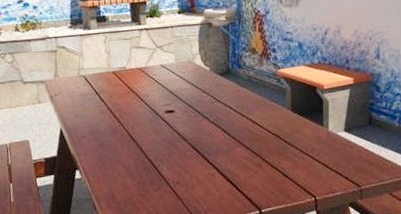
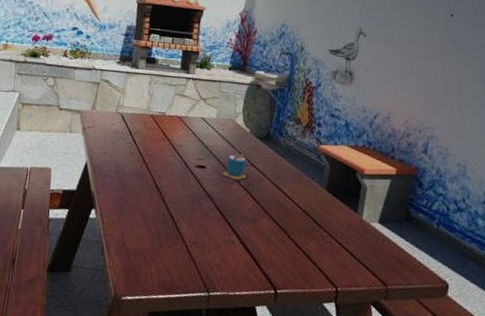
cup: none [192,86,215,118] -> present [223,146,247,180]

